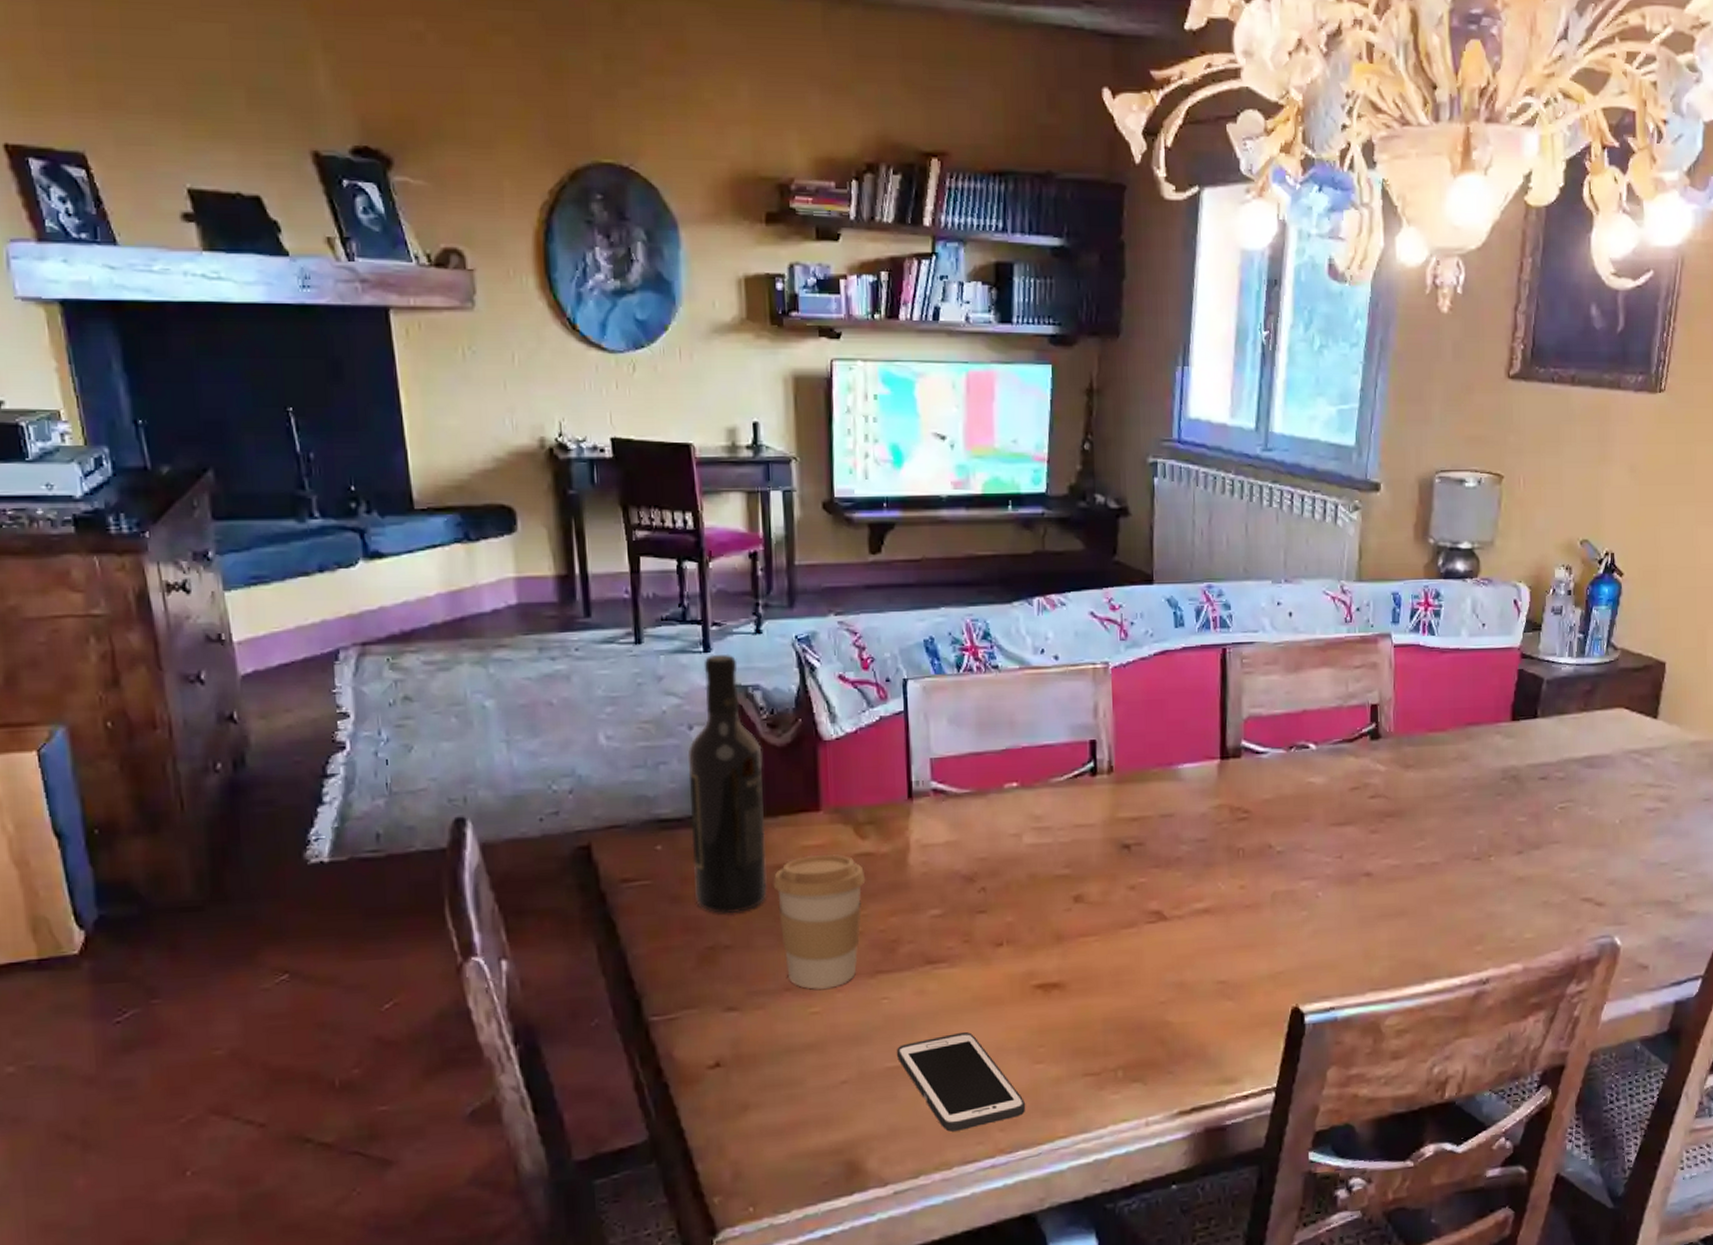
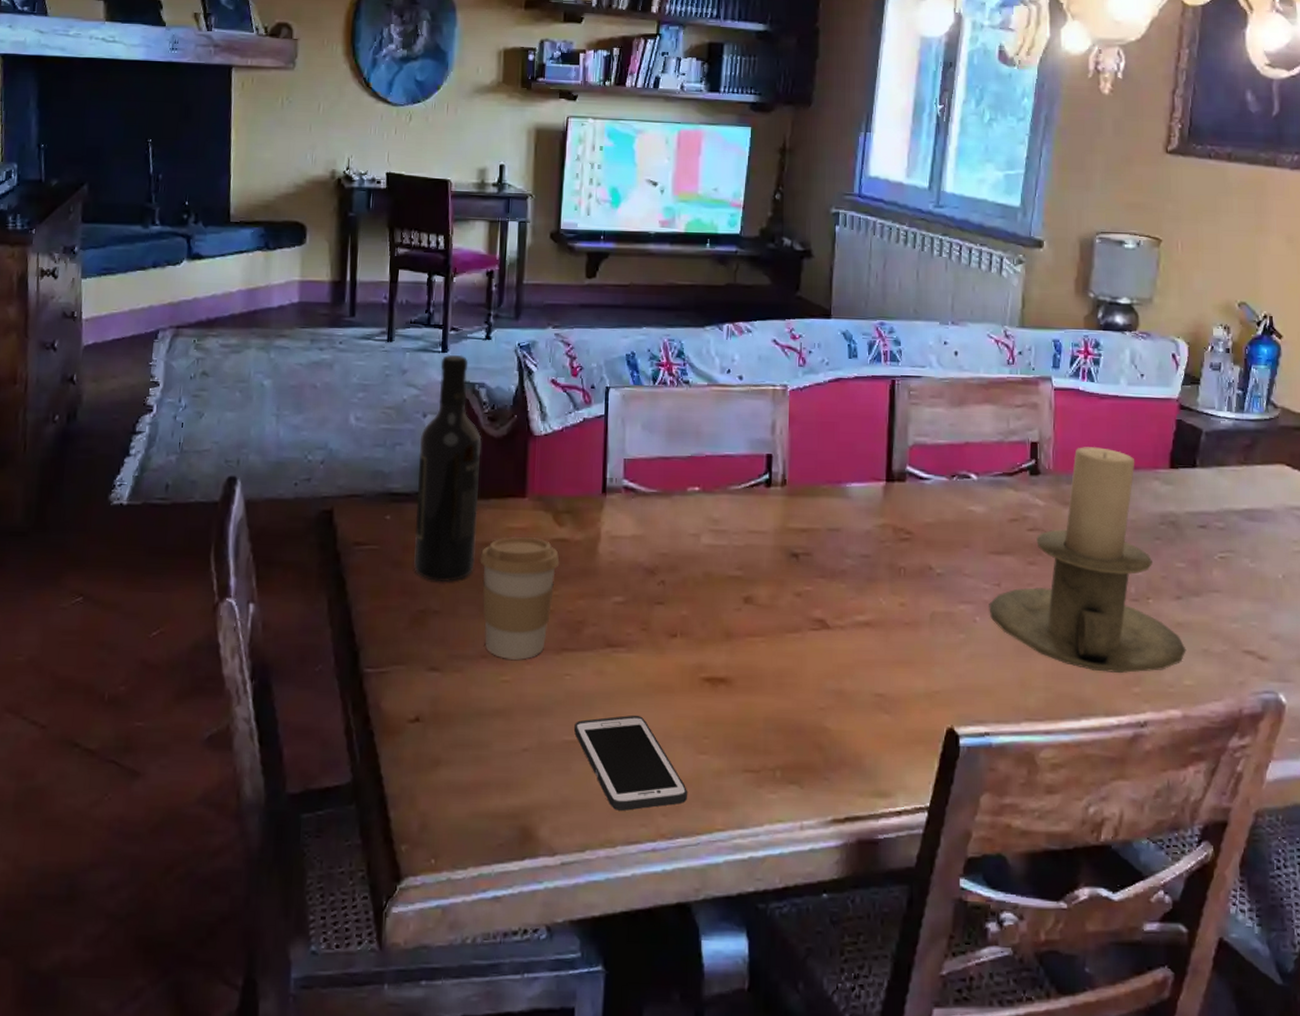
candle holder: none [1331,704,1527,934] -> present [989,447,1187,673]

